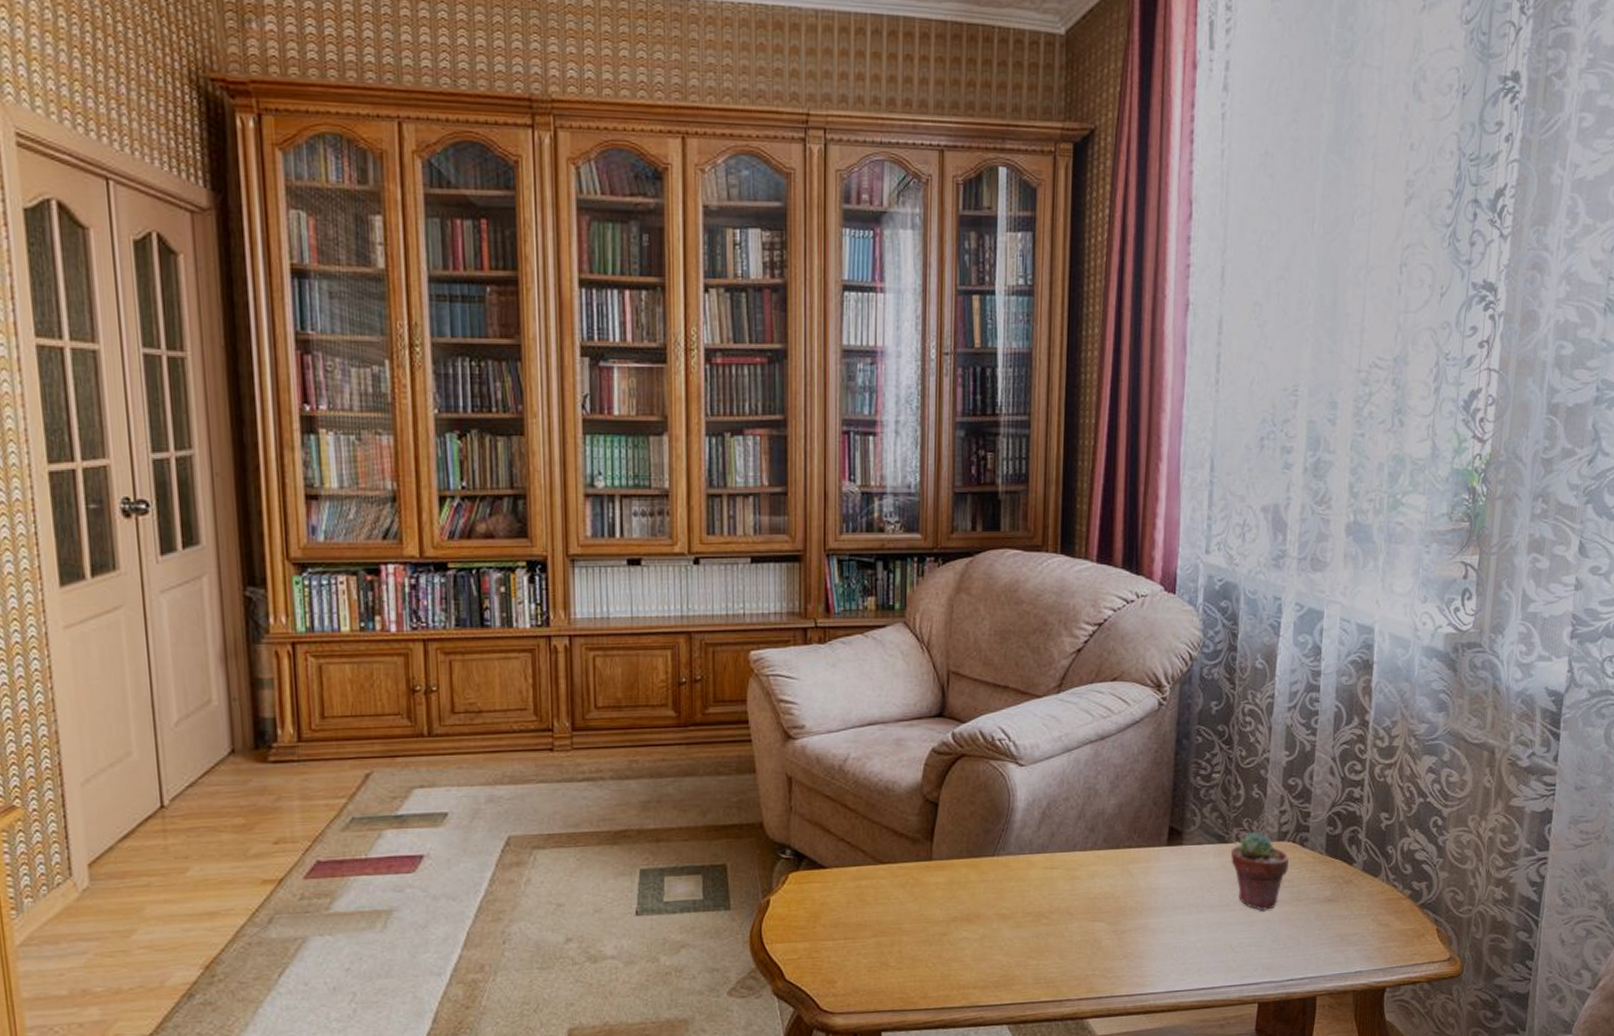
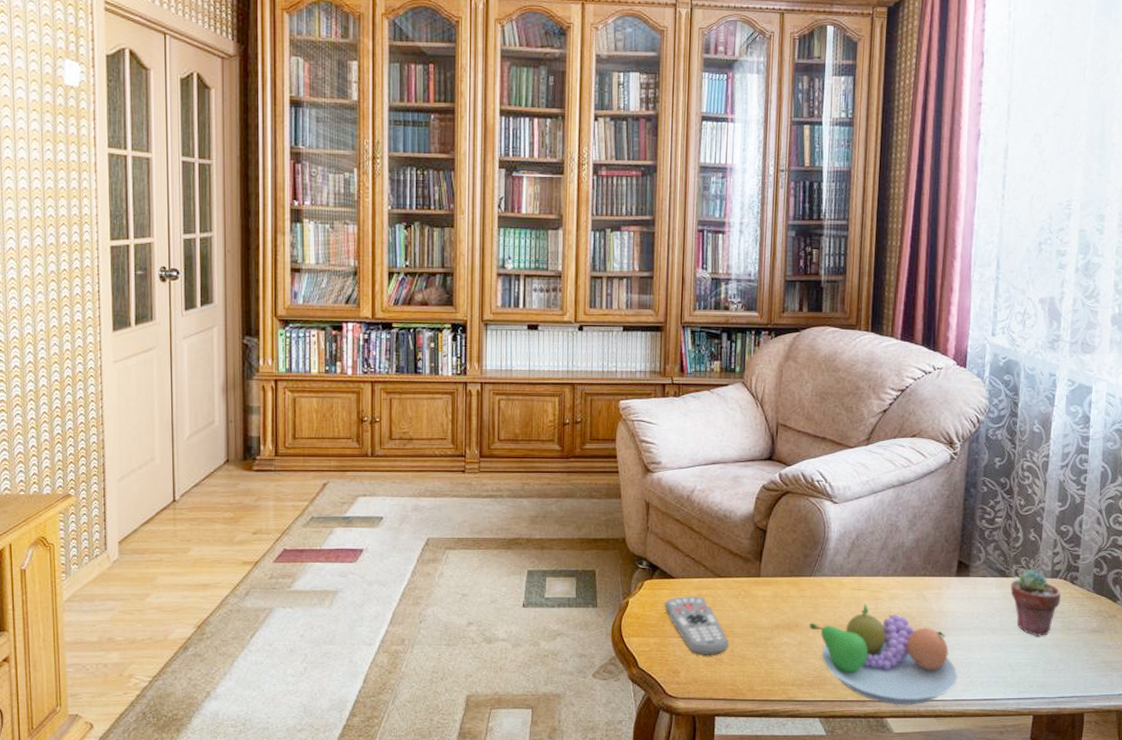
remote control: none [815,888,895,961] -> present [664,597,729,656]
fruit bowl: none [993,885,1170,1003] -> present [809,604,958,705]

